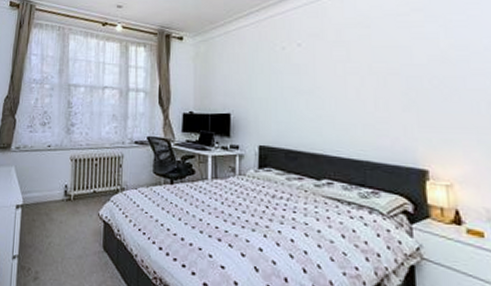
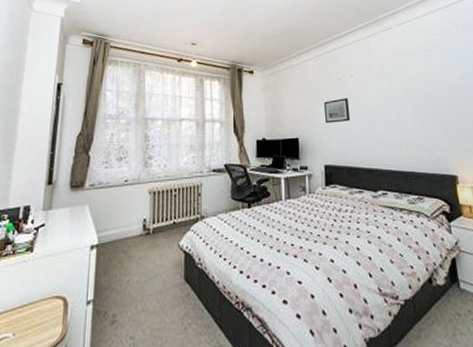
wall art: none [263,71,294,99] -> present [324,98,351,123]

